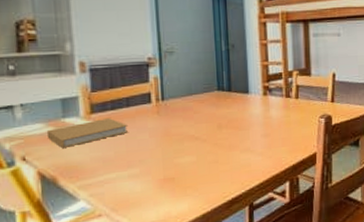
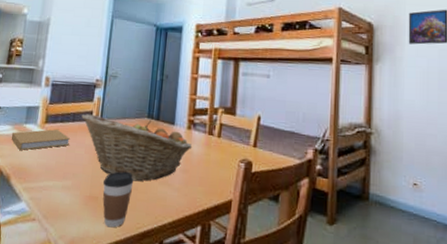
fruit basket: none [137,92,271,155] -> present [81,114,193,182]
coffee cup: none [178,147,213,204] -> present [103,171,134,228]

